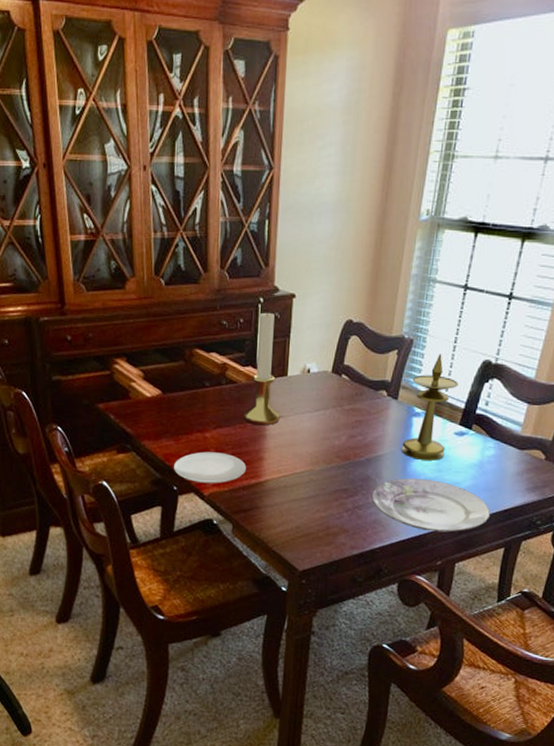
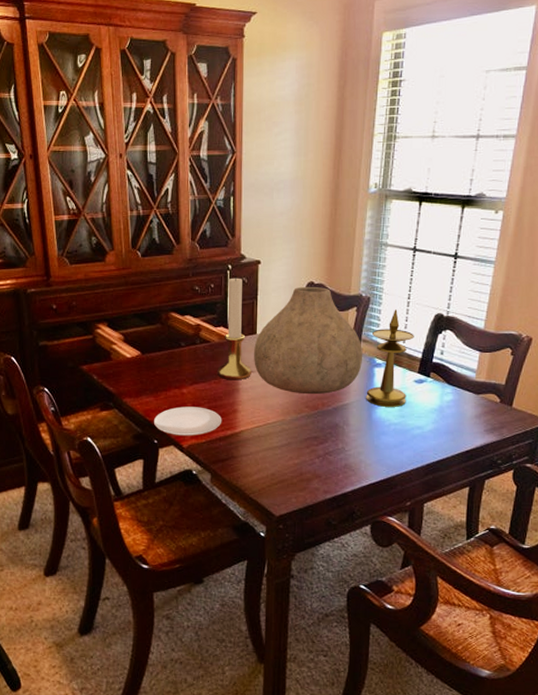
vase: none [283,324,402,444] -> present [254,286,363,395]
plate: present [371,478,491,533] -> none [340,424,454,474]

